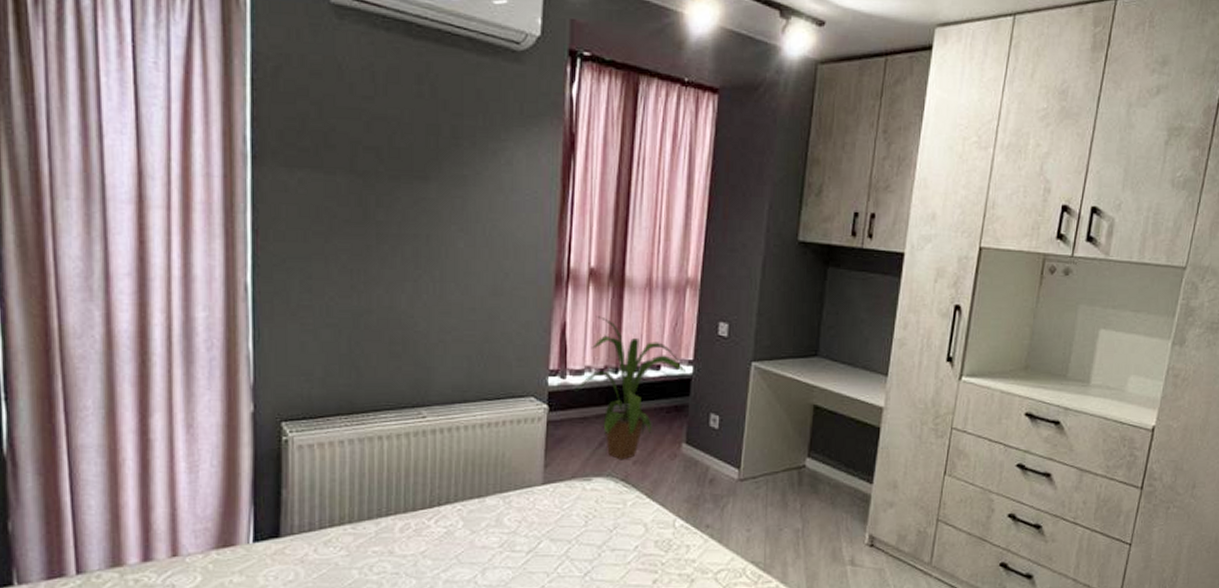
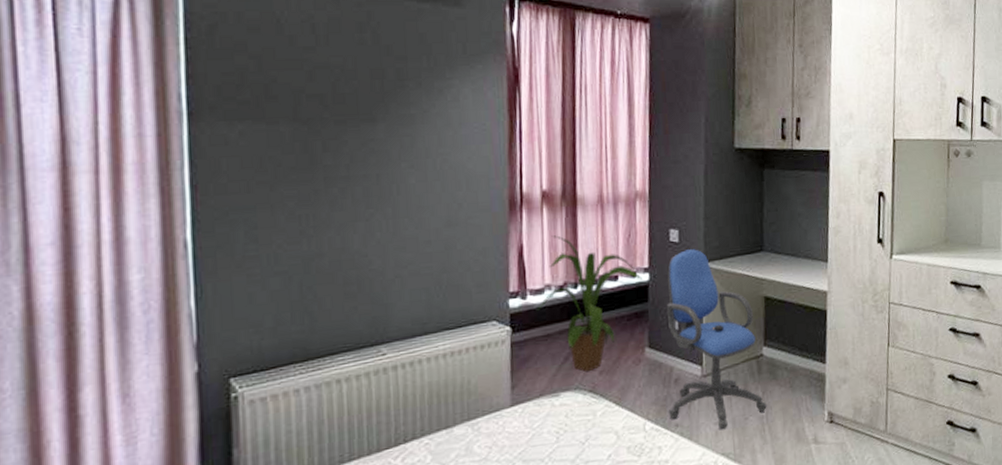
chair: none [699,346,804,538] -> present [666,249,767,431]

